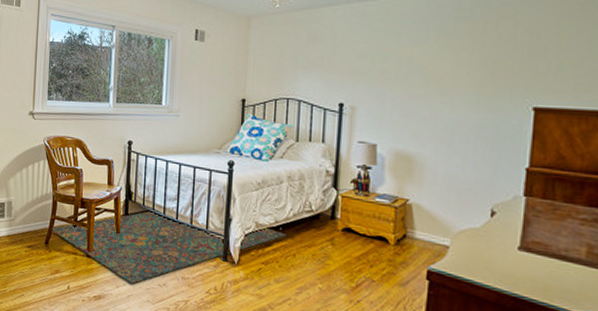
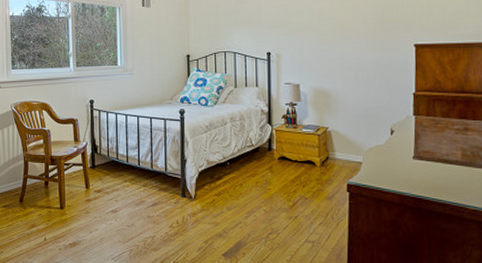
rug: present [50,210,286,284] -> none [24,160,233,228]

